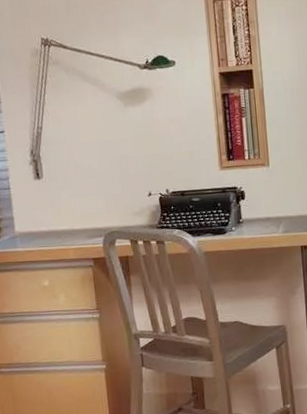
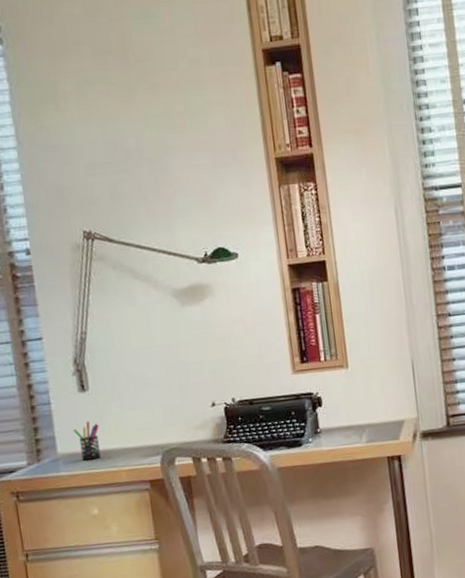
pen holder: none [28,205,52,239] -> present [73,421,101,461]

